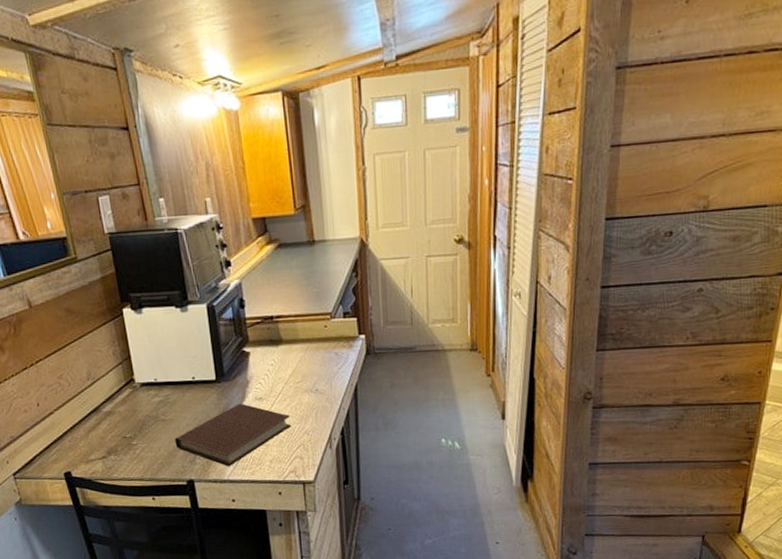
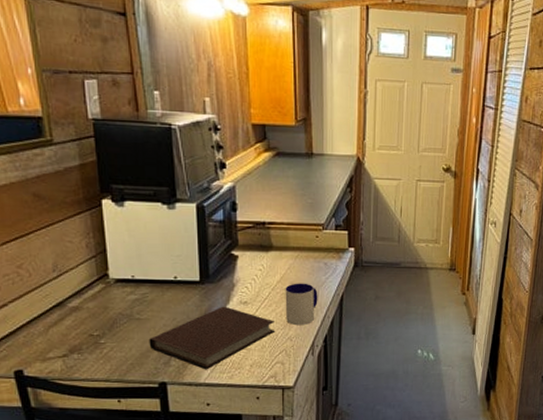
mug: none [298,375,332,418] -> present [285,283,318,325]

